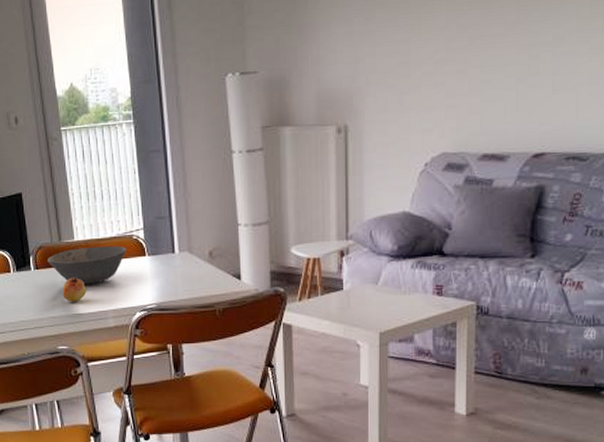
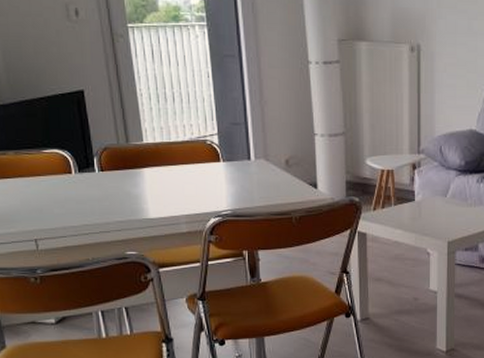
bowl: present [48,246,127,285] -> none [114,150,201,189]
fruit: present [62,276,87,302] -> none [130,180,158,206]

